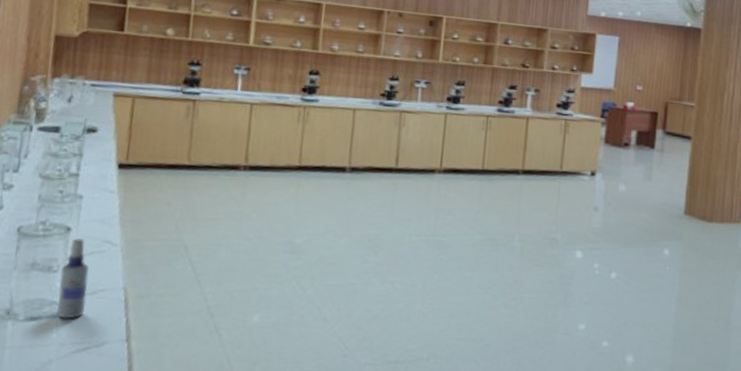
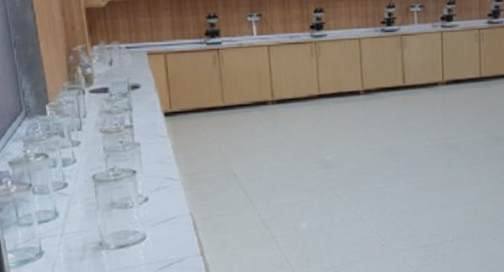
spray bottle: present [56,238,90,319] -> none [135,178,162,244]

